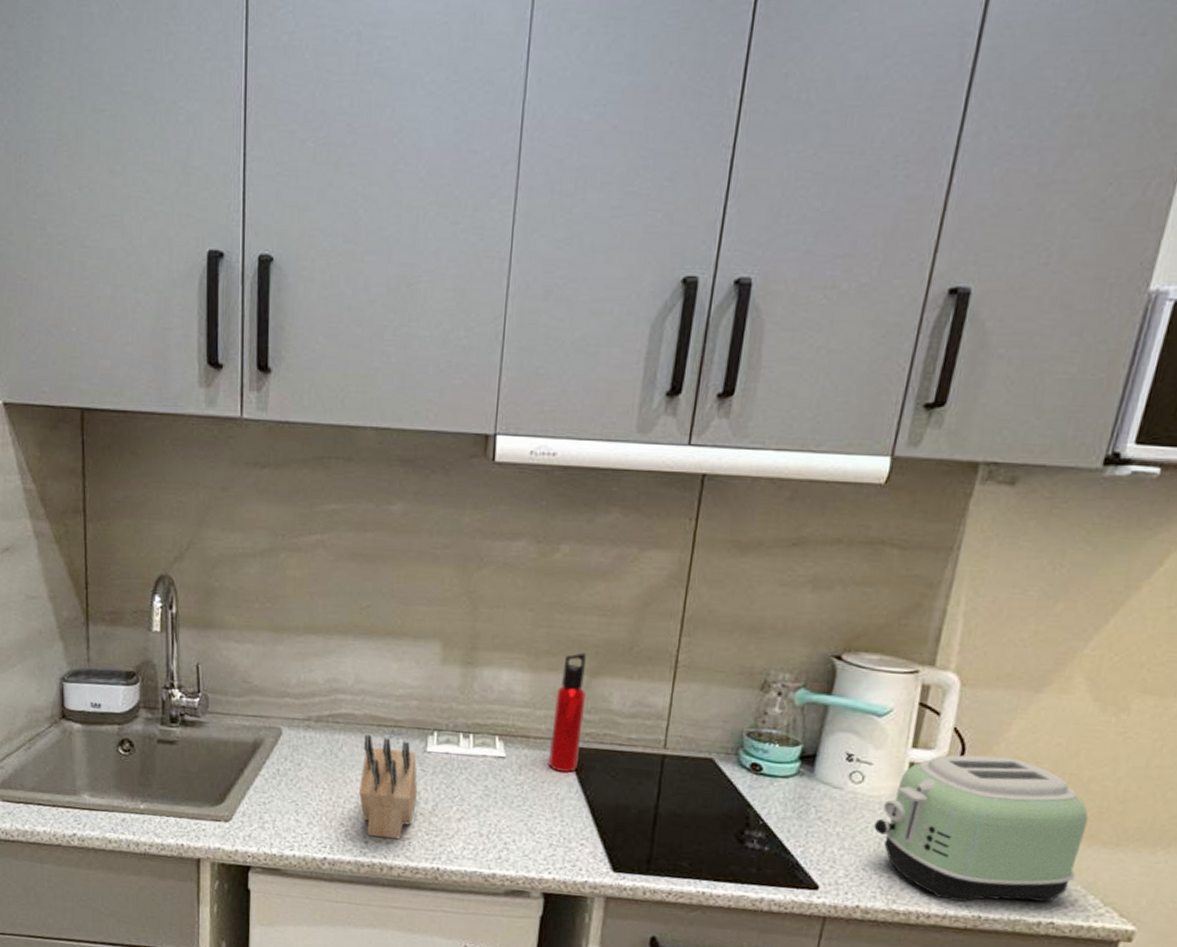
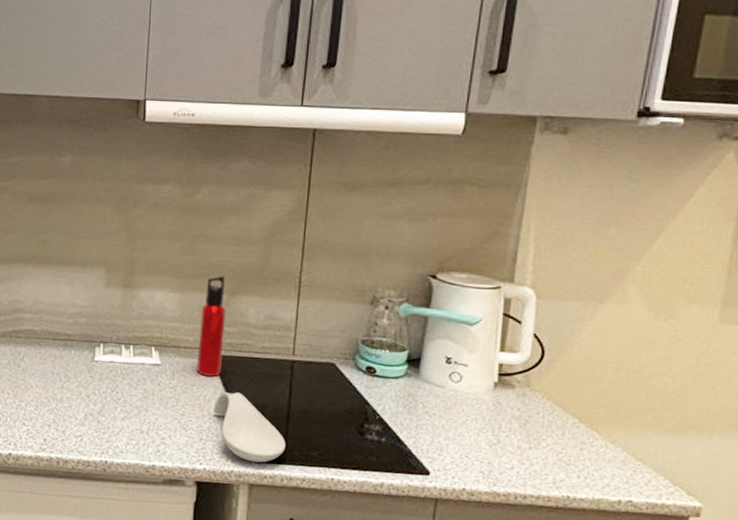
knife block: present [359,734,418,840] -> none [38,346,88,437]
spoon rest: none [566,791,651,873] -> present [213,392,286,463]
toaster: present [874,754,1089,902] -> none [473,357,653,484]

